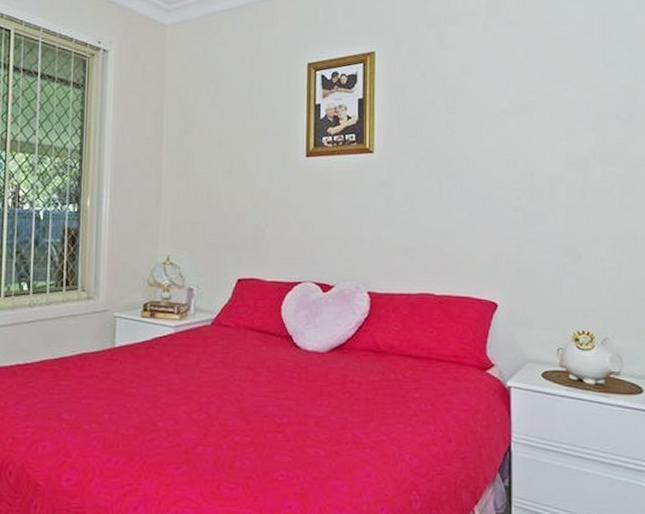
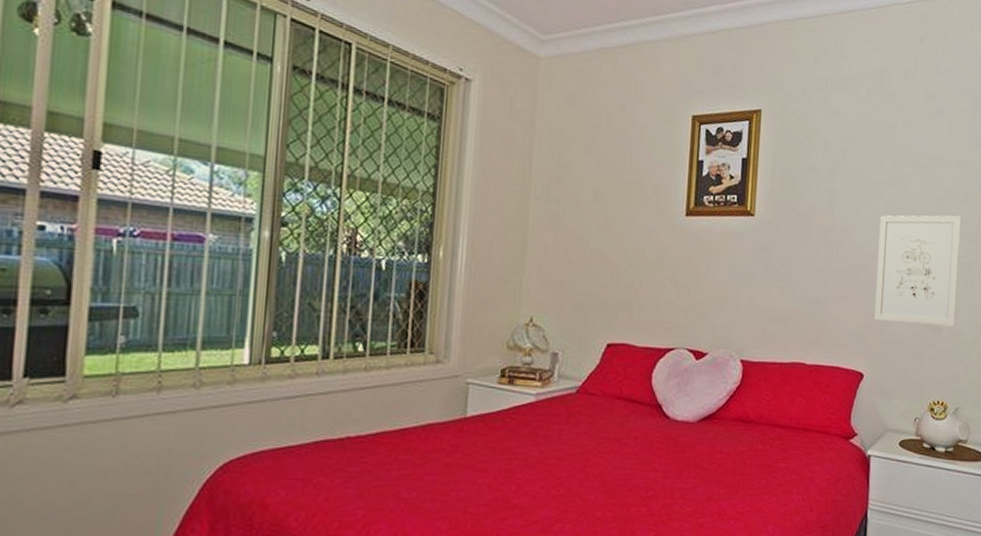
wall art: none [505,139,596,253] -> present [874,215,961,327]

